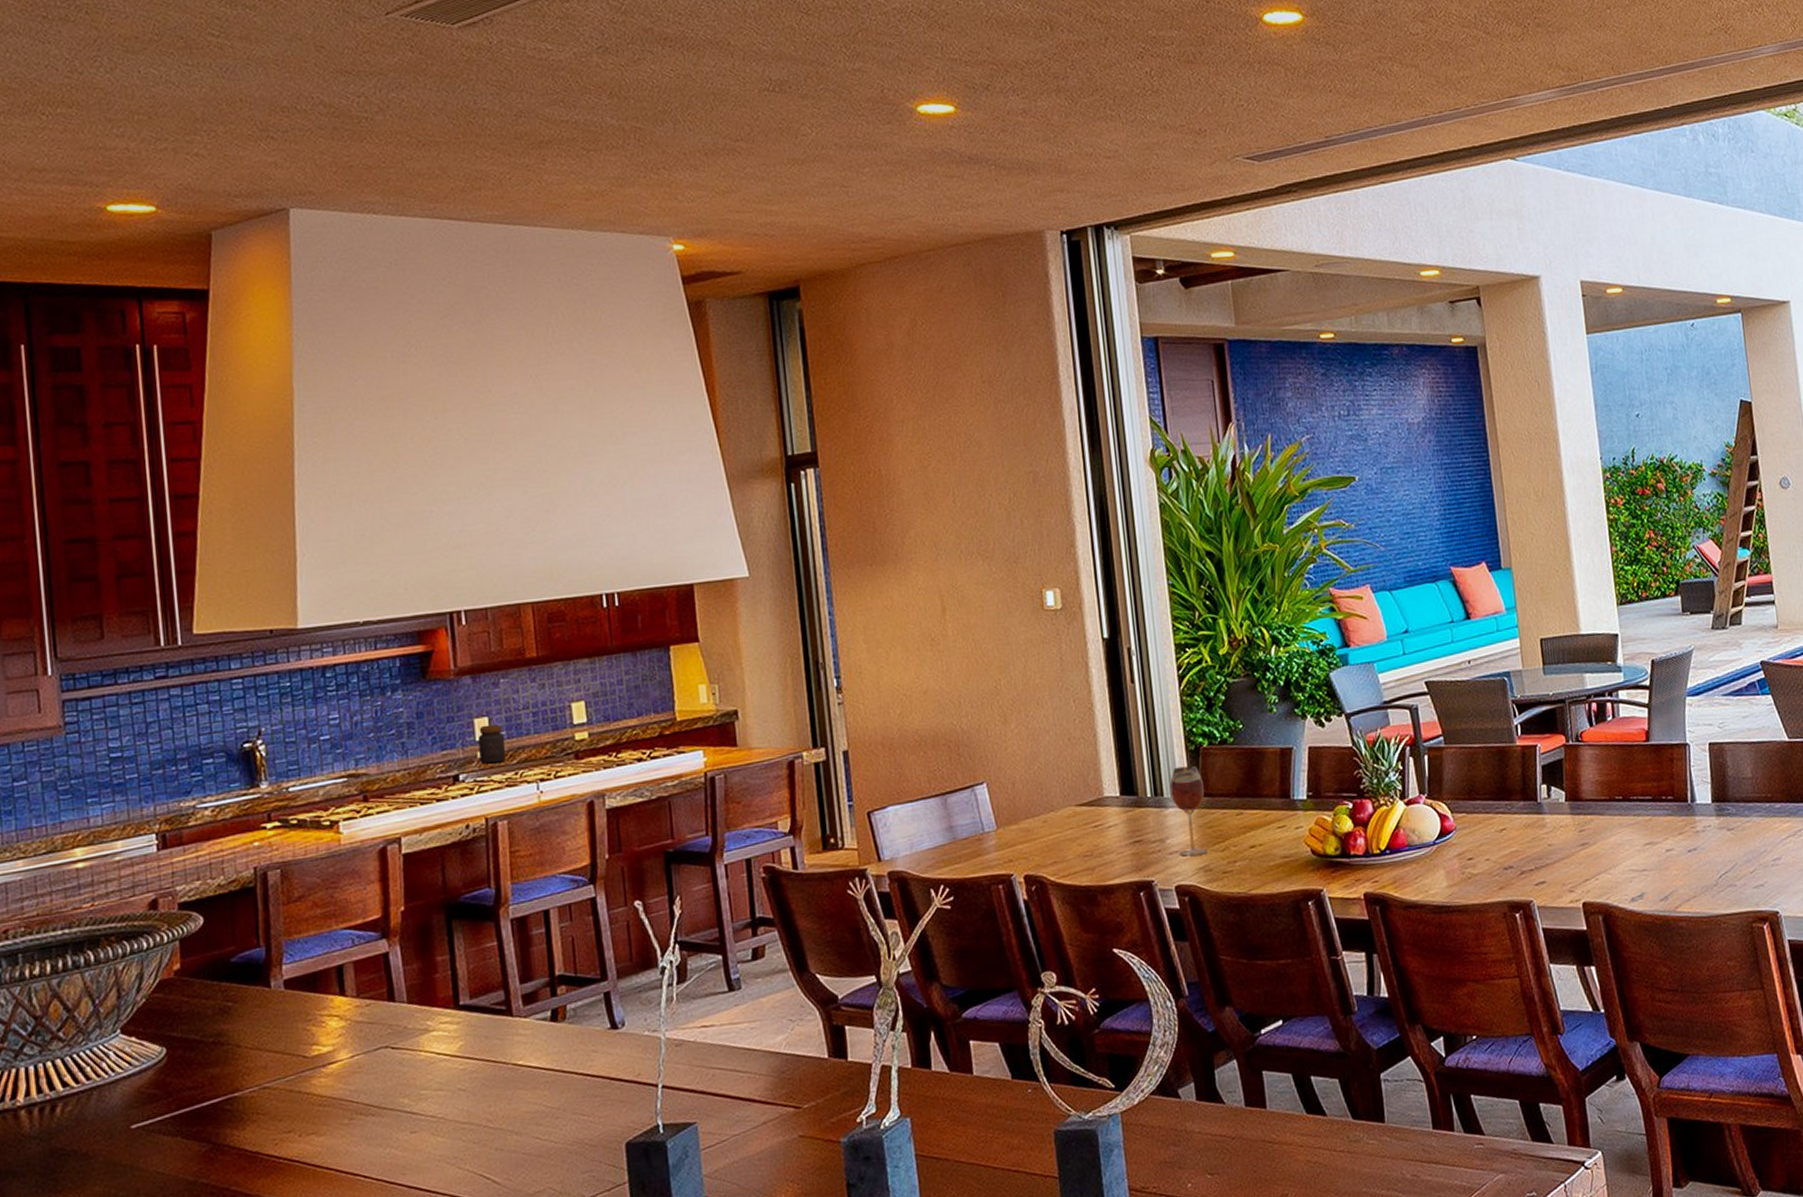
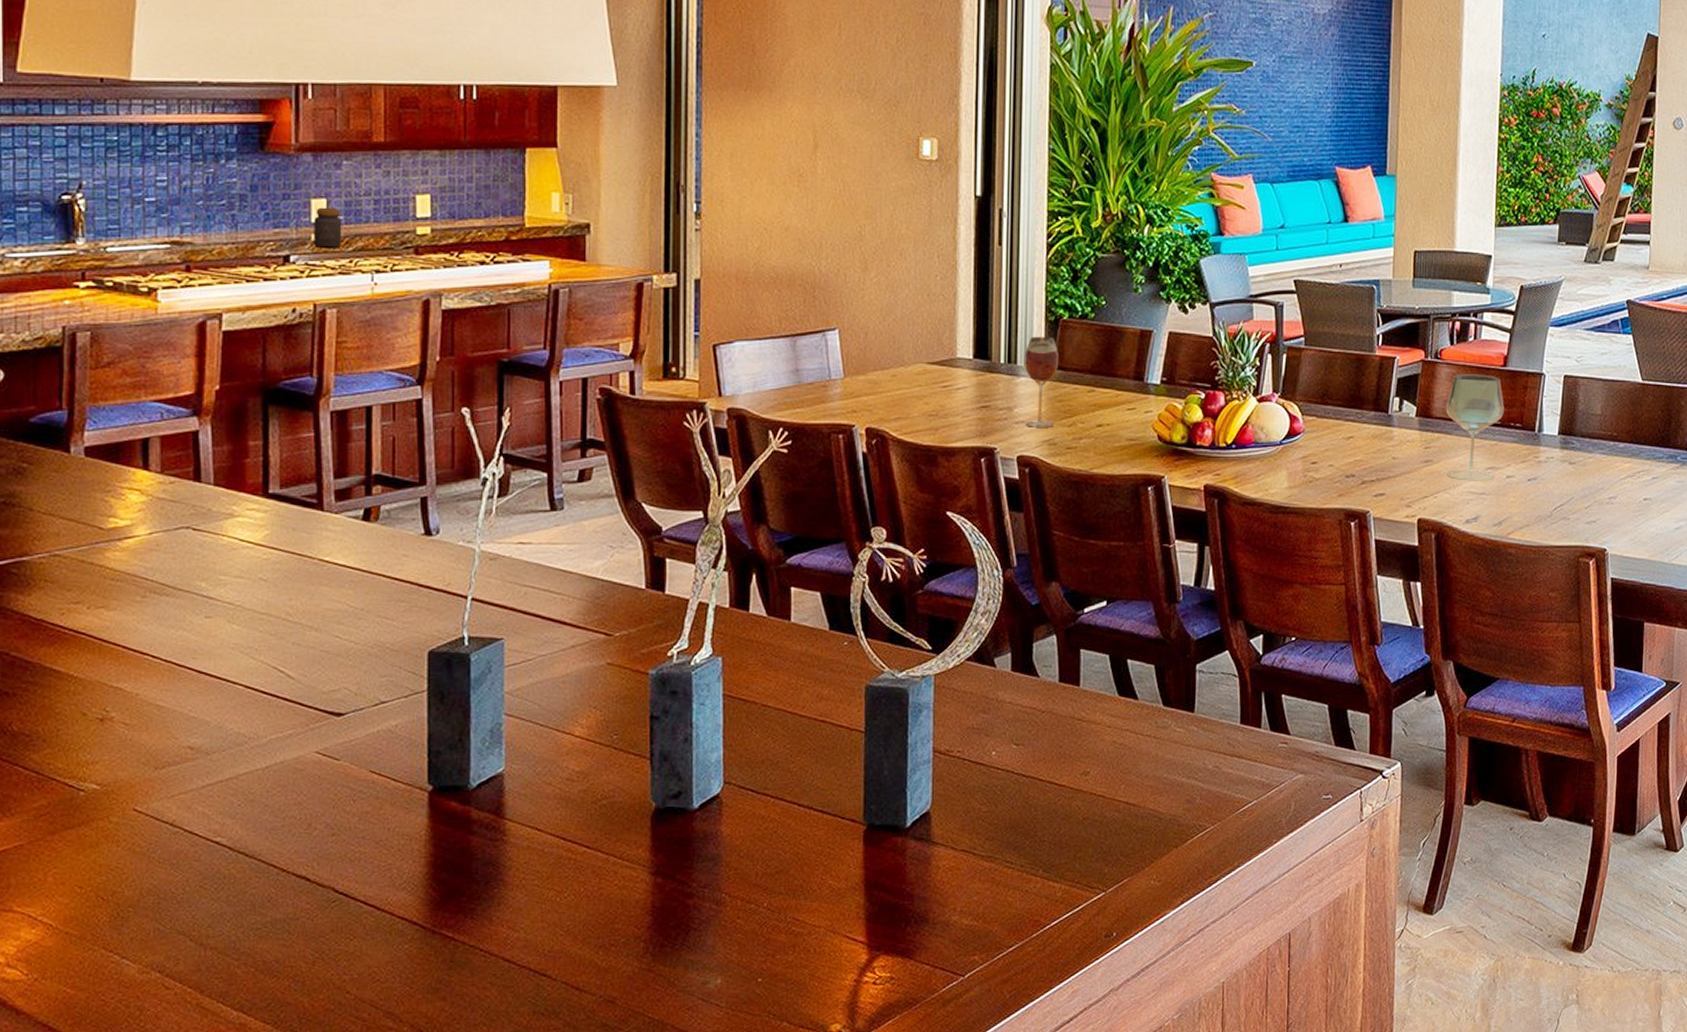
wine glass: none [1594,751,1654,860] -> present [1445,374,1504,481]

